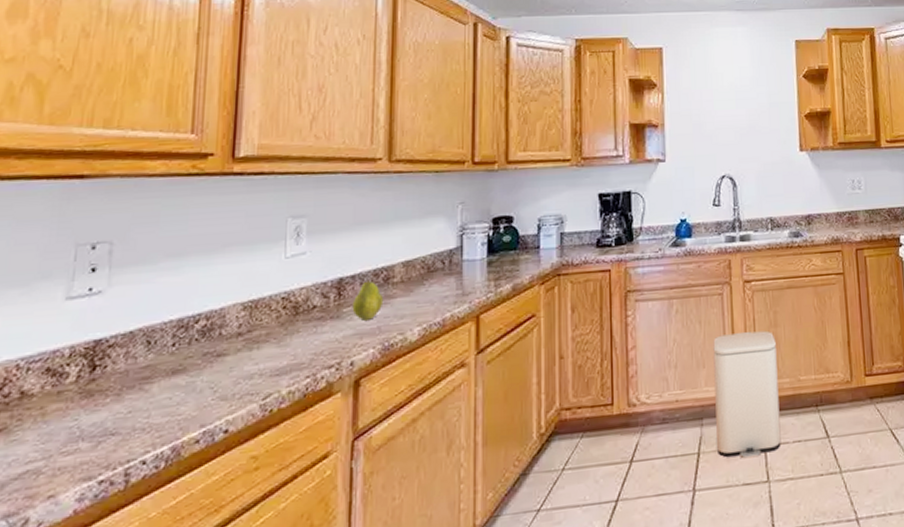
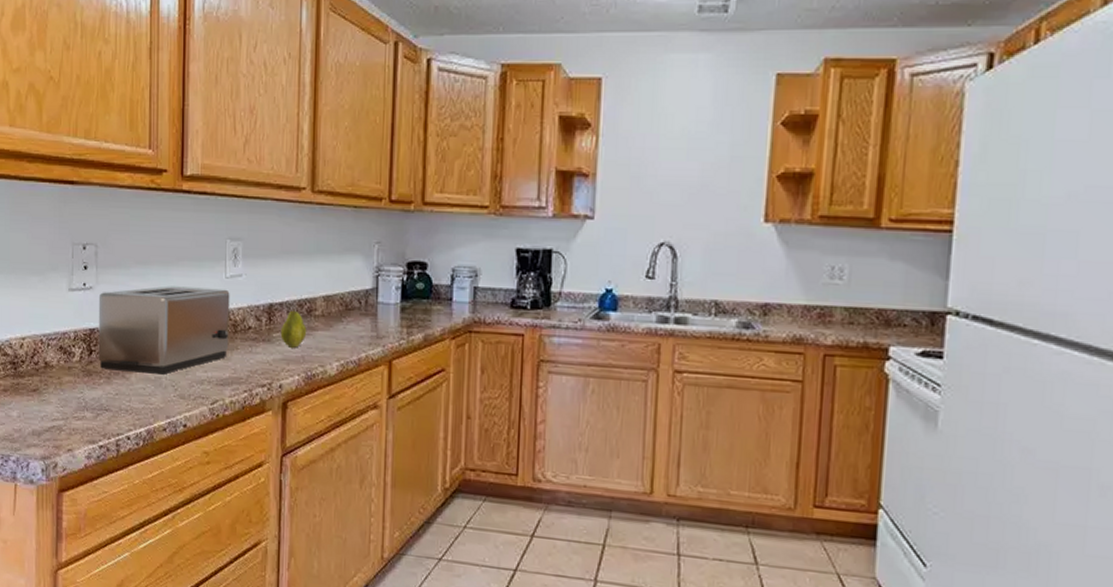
toaster: none [104,270,290,386] -> present [98,286,230,374]
pedal bin: present [713,330,781,459] -> none [625,426,705,565]

